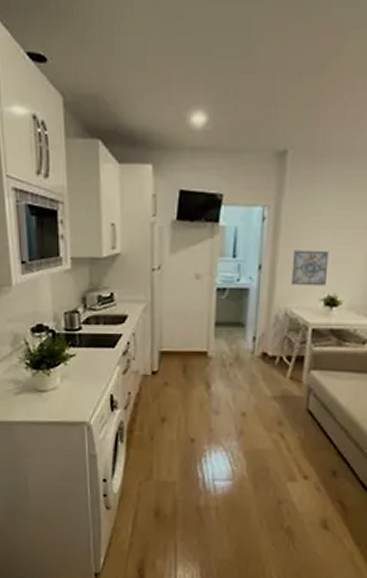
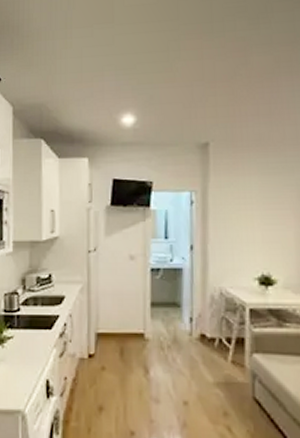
wall art: present [291,250,329,286] -> none [222,230,259,265]

